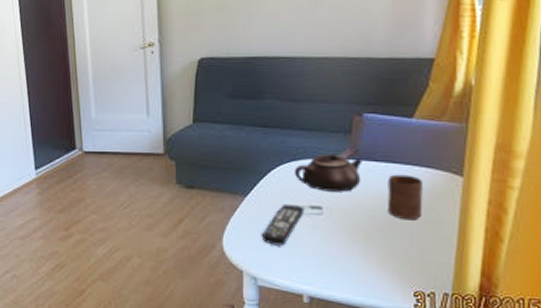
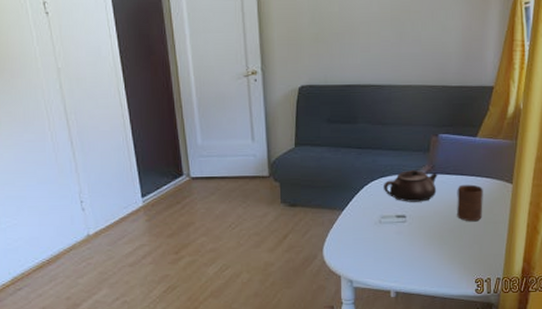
remote control: present [261,203,305,246] -> none [356,214,392,251]

